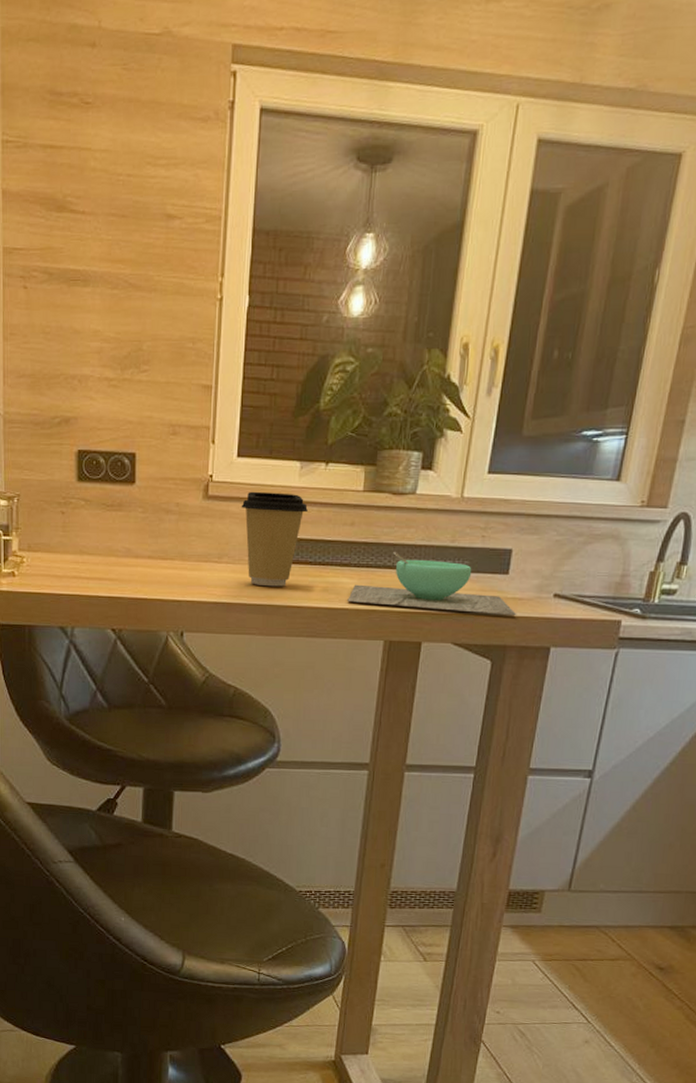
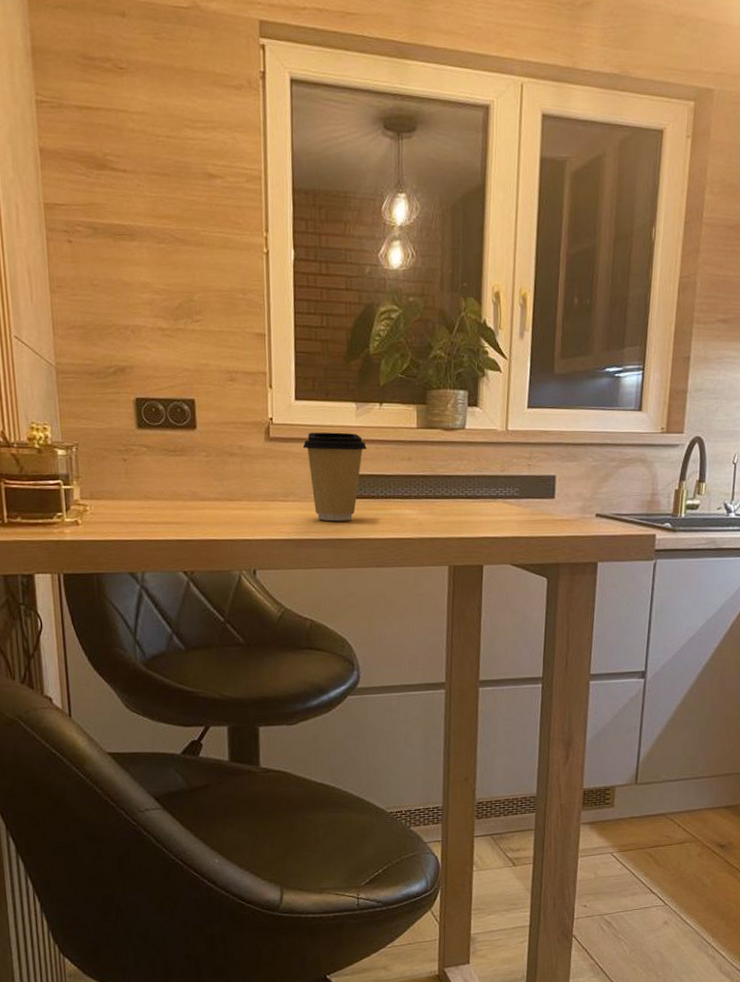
soup bowl: present [348,551,517,616] -> none [411,482,566,536]

